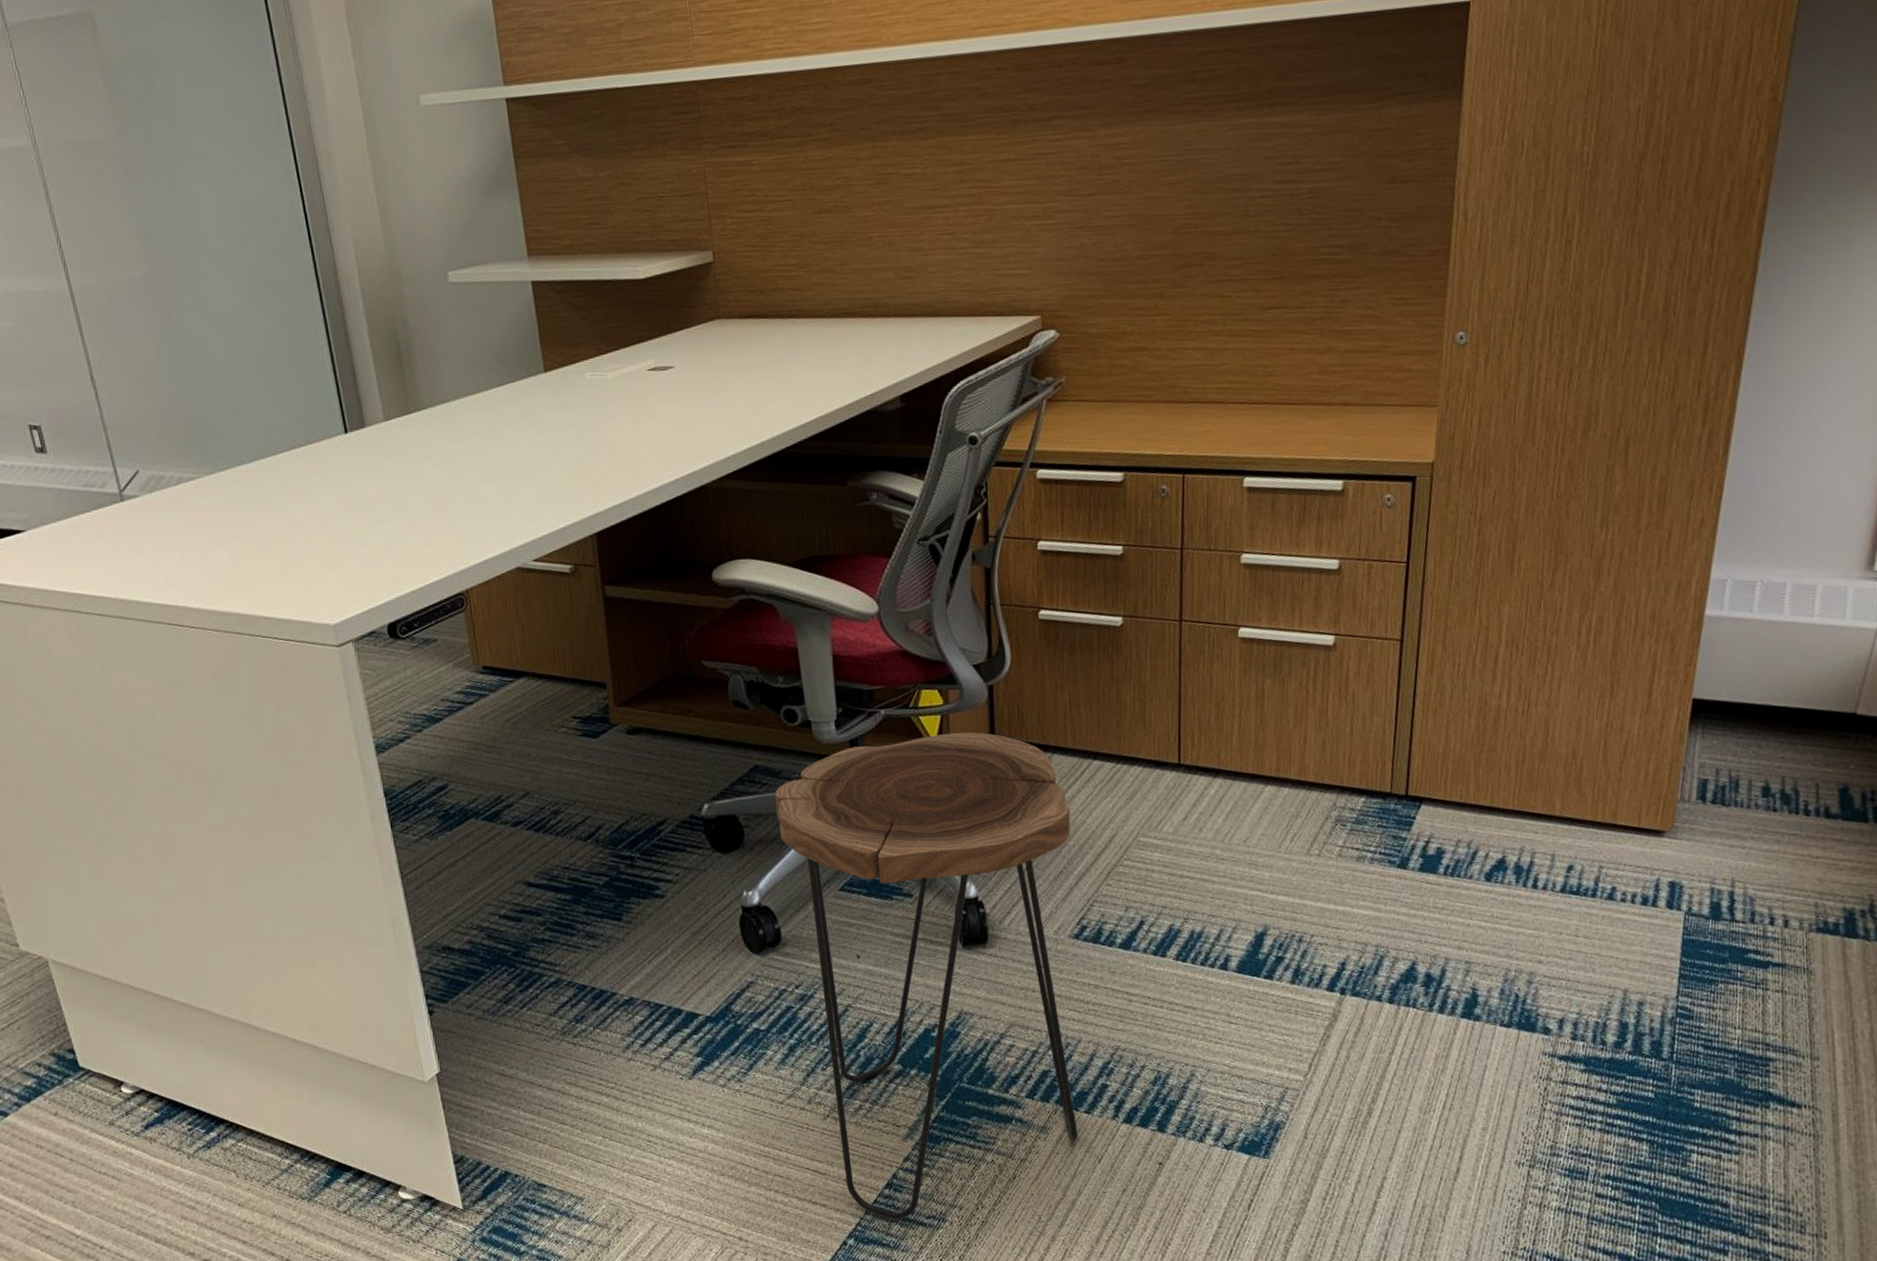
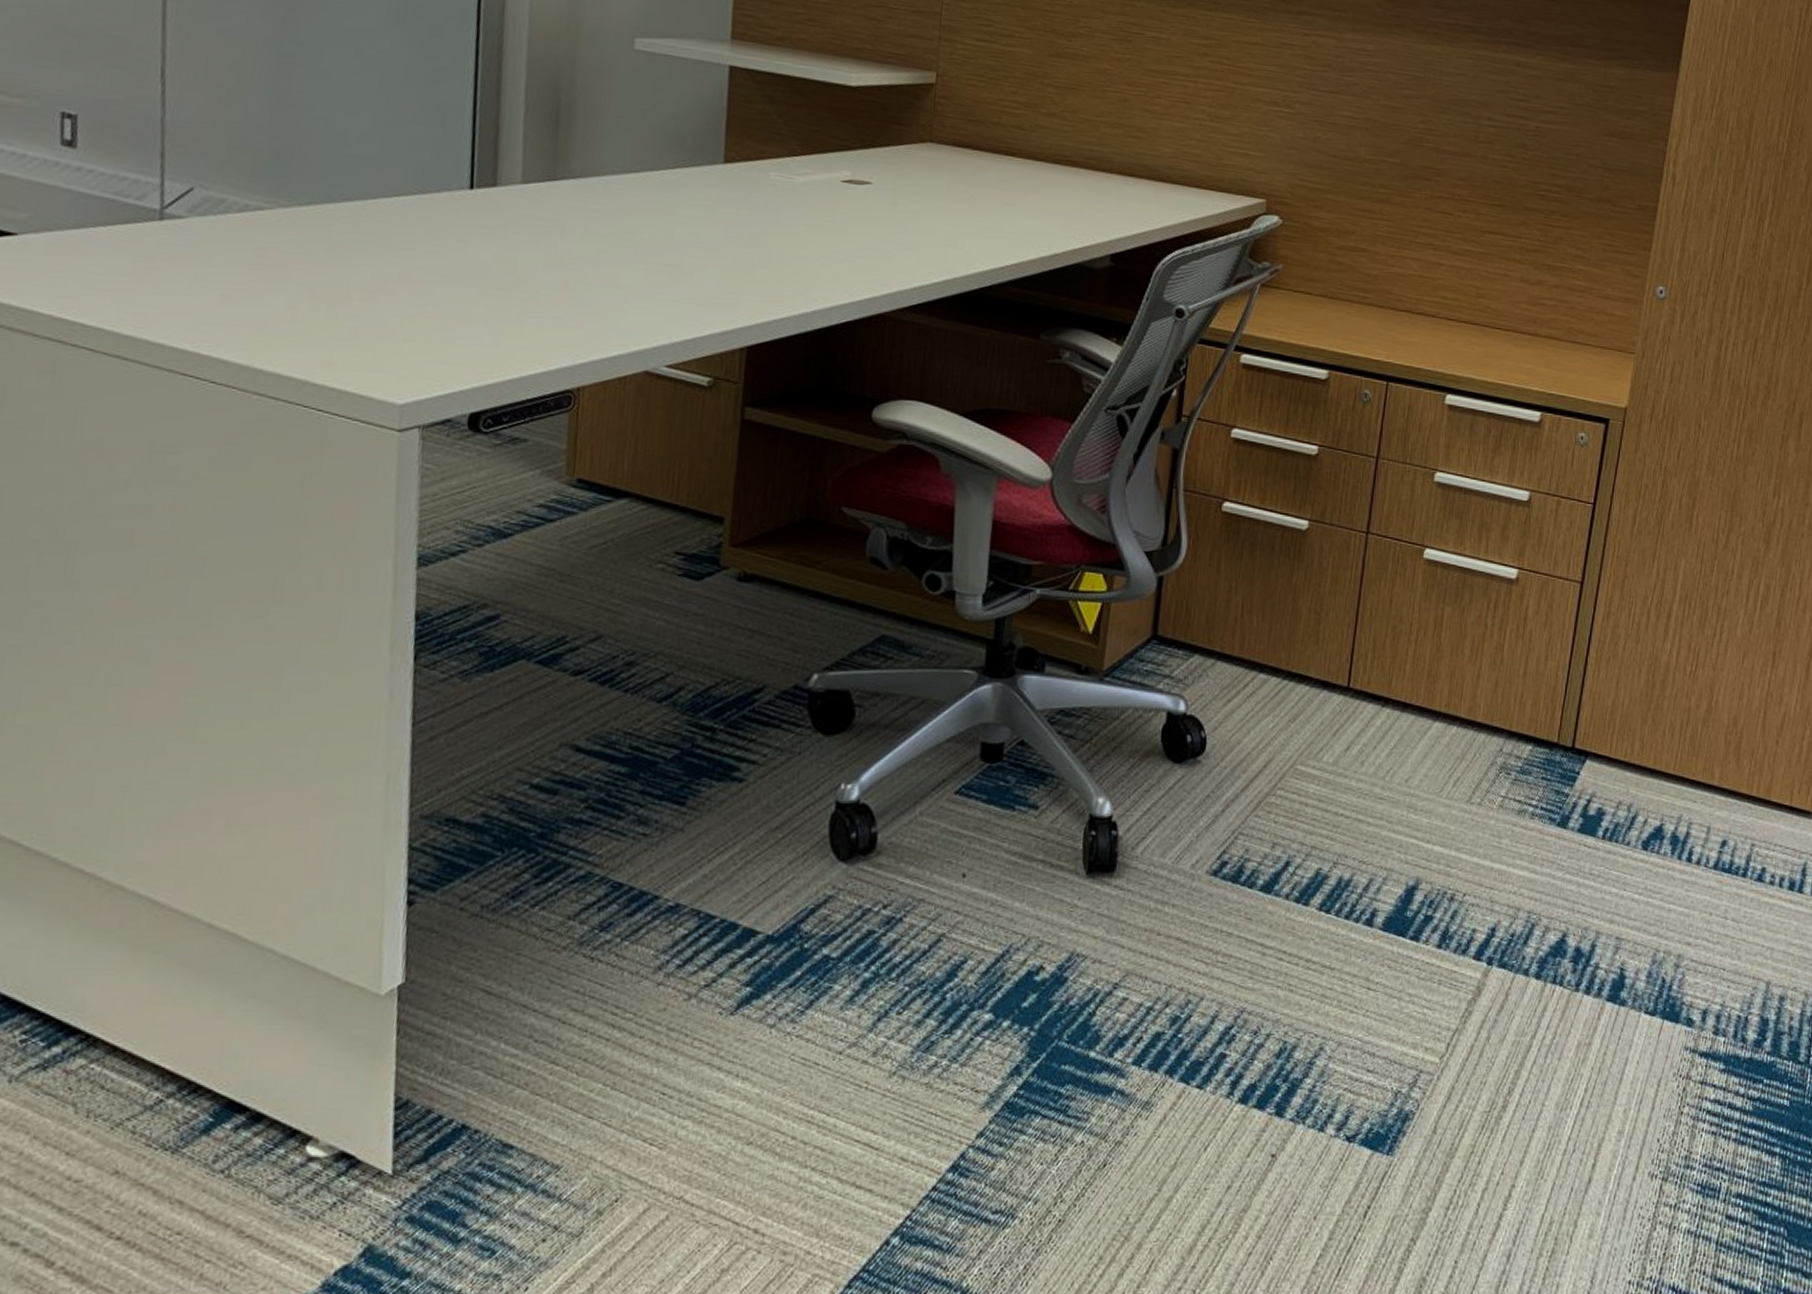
side table: present [775,732,1079,1219] -> none [897,623,1228,1213]

